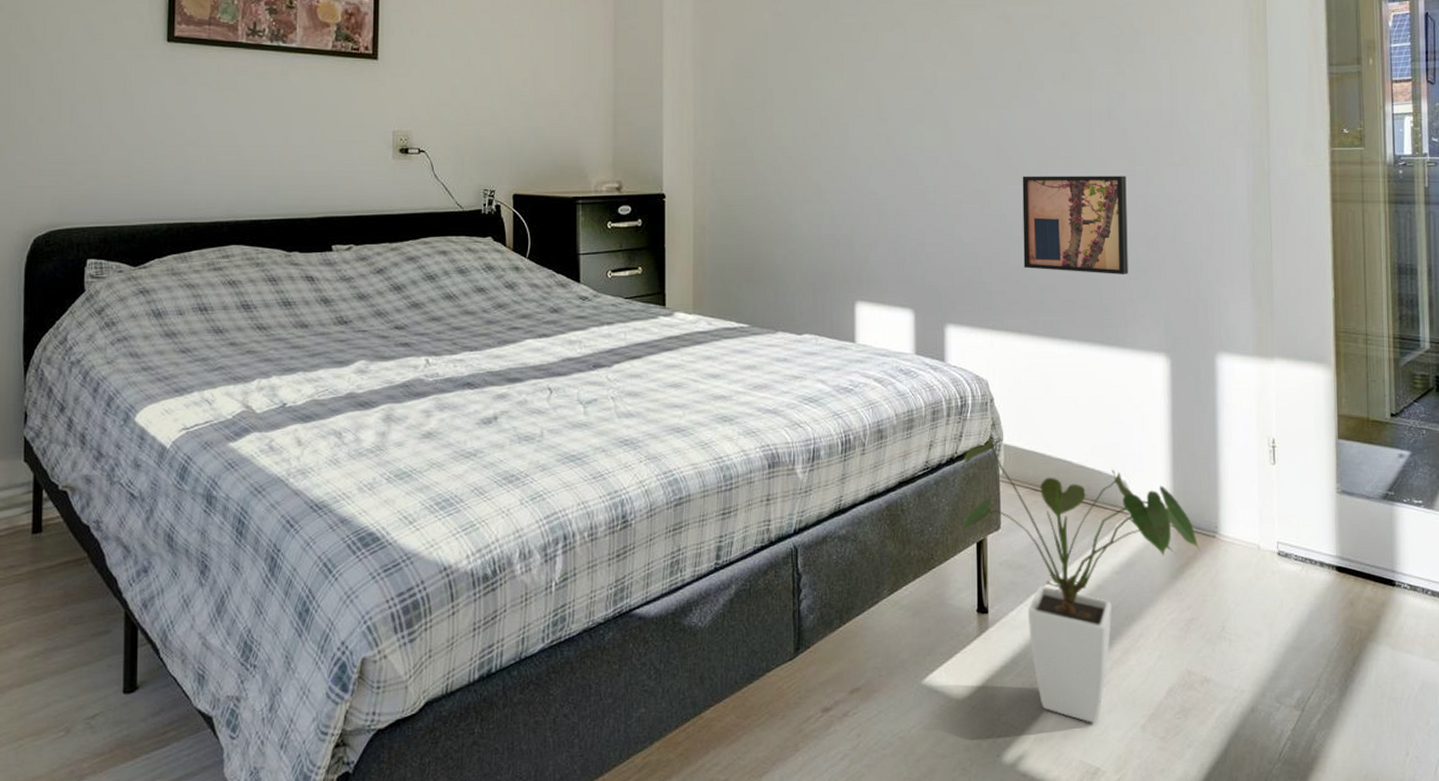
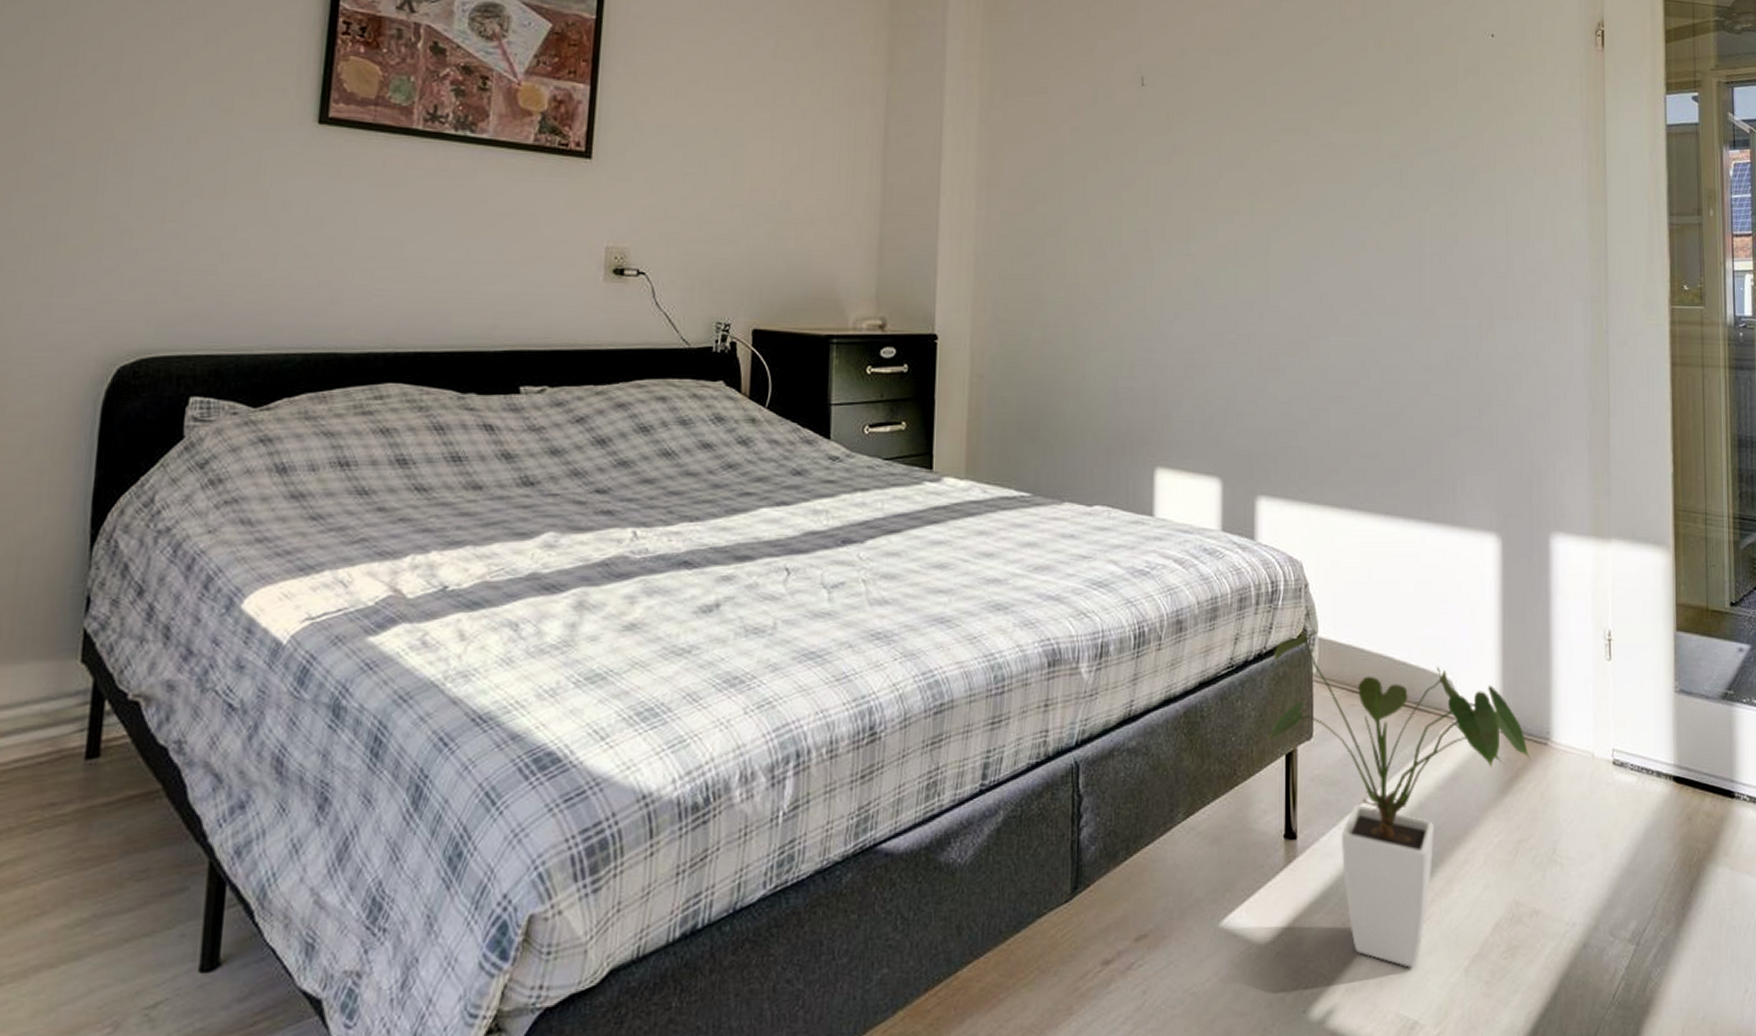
wall art: present [1022,176,1128,275] -> none [1345,326,1458,443]

